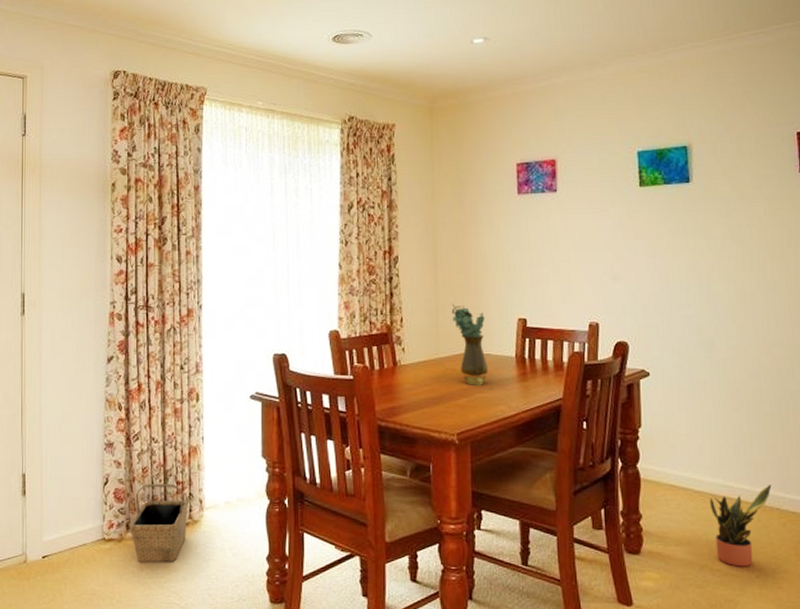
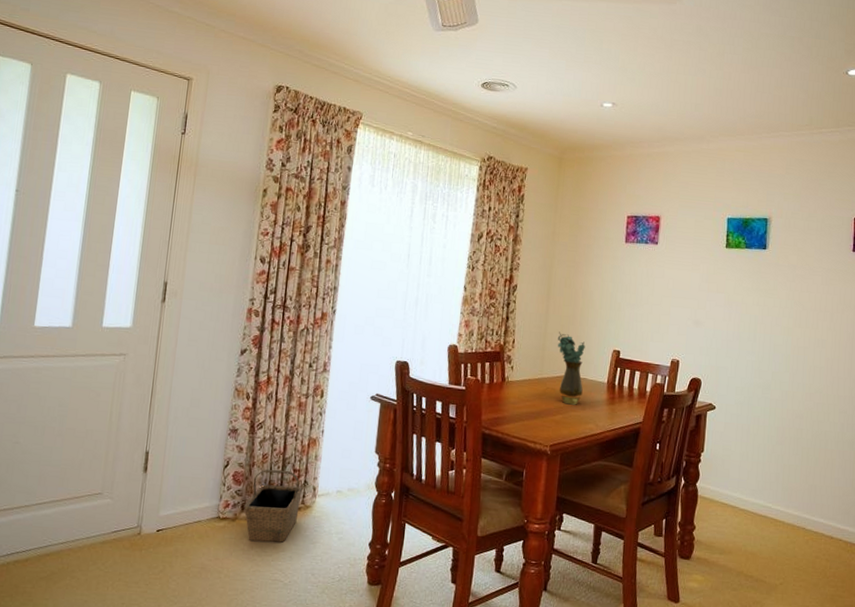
potted plant: present [709,485,772,567] -> none [750,508,801,575]

